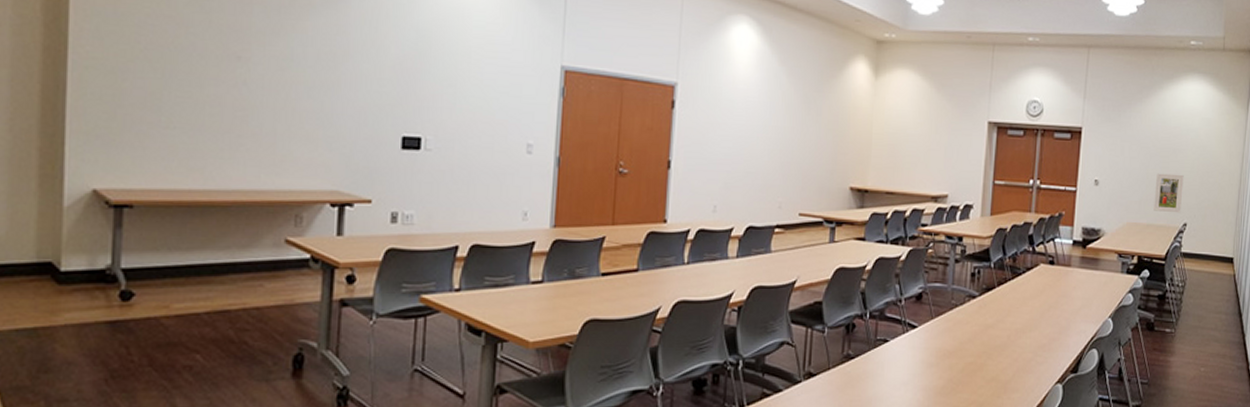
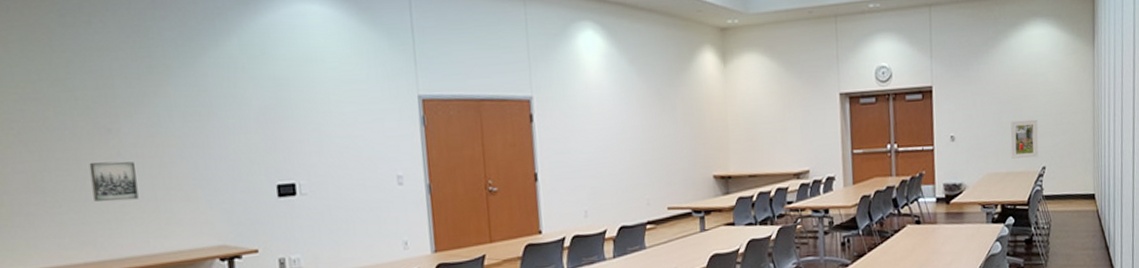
wall art: none [211,89,259,132] -> present [89,161,139,202]

